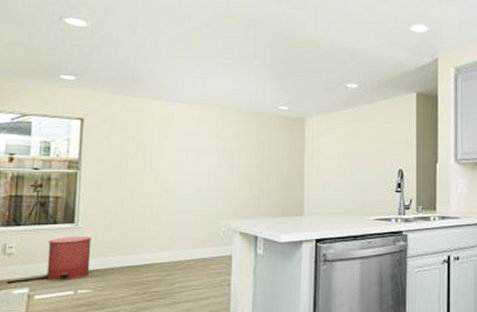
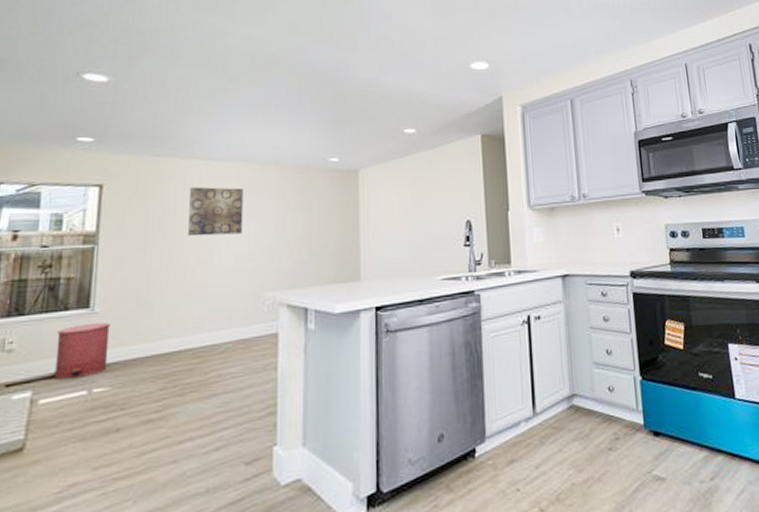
wall art: none [156,125,204,169] -> present [188,186,244,237]

